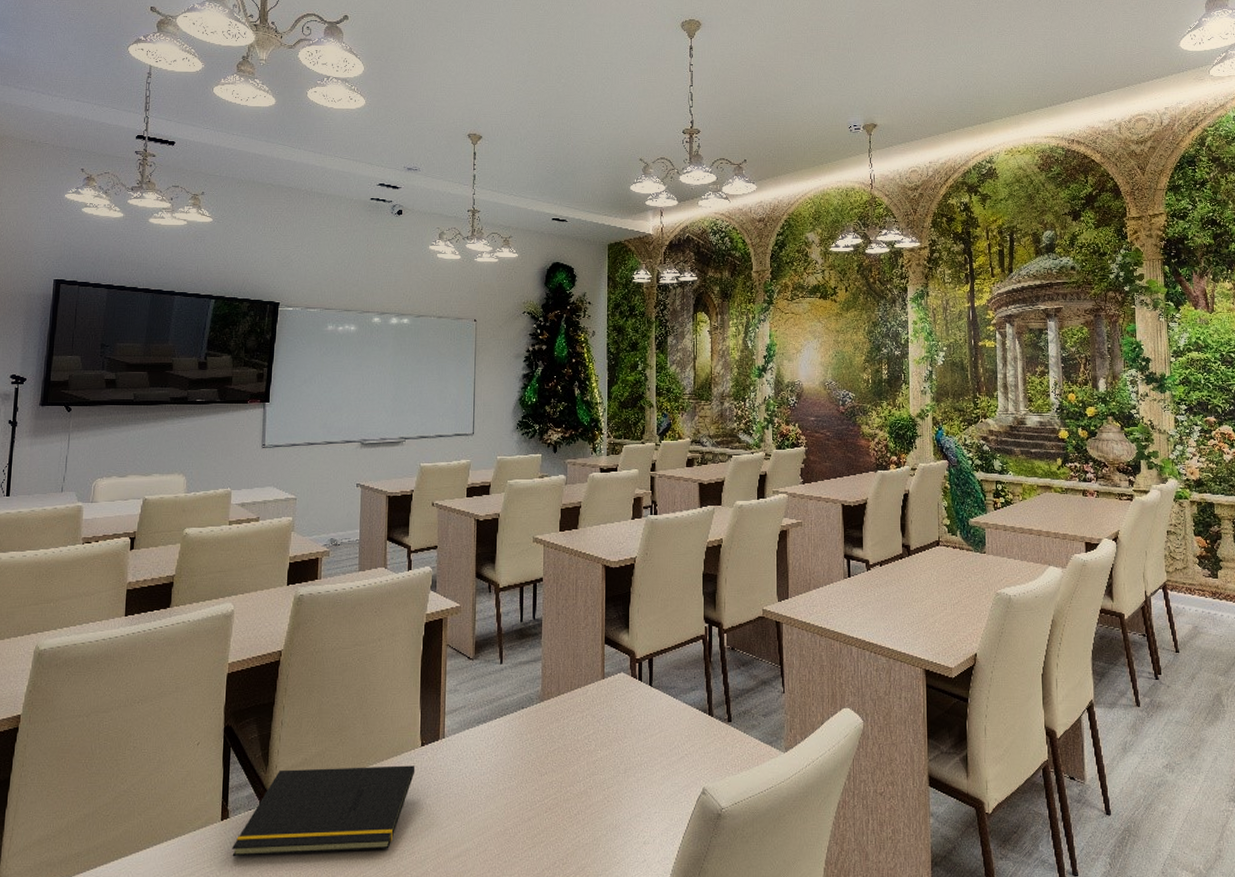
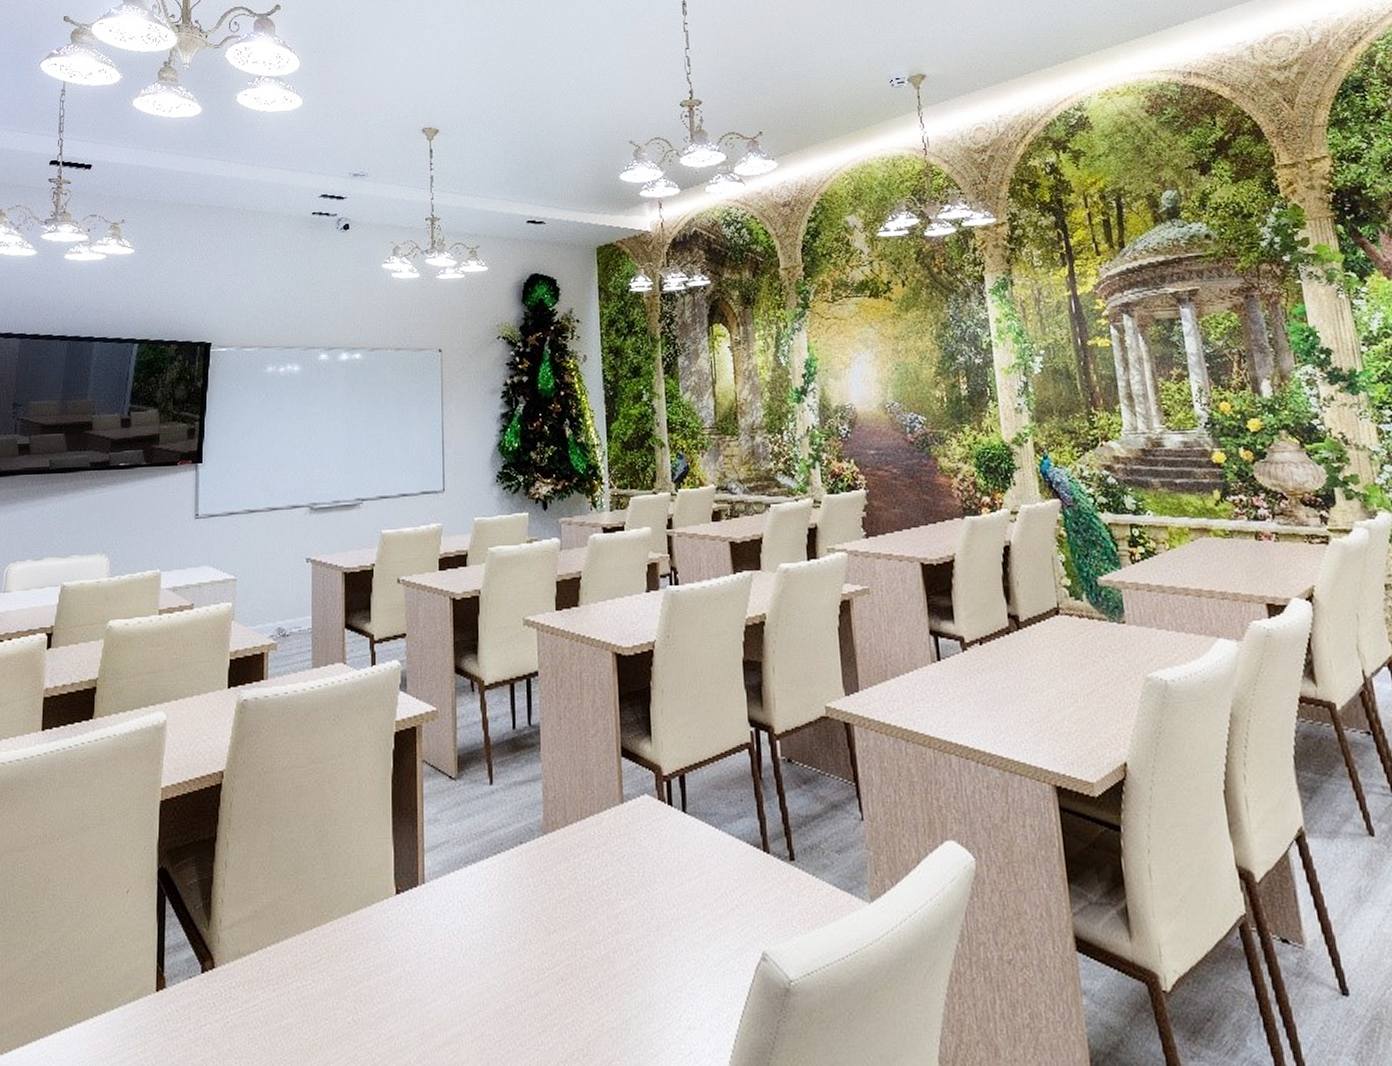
notepad: present [232,765,415,857] -> none [170,920,390,1040]

